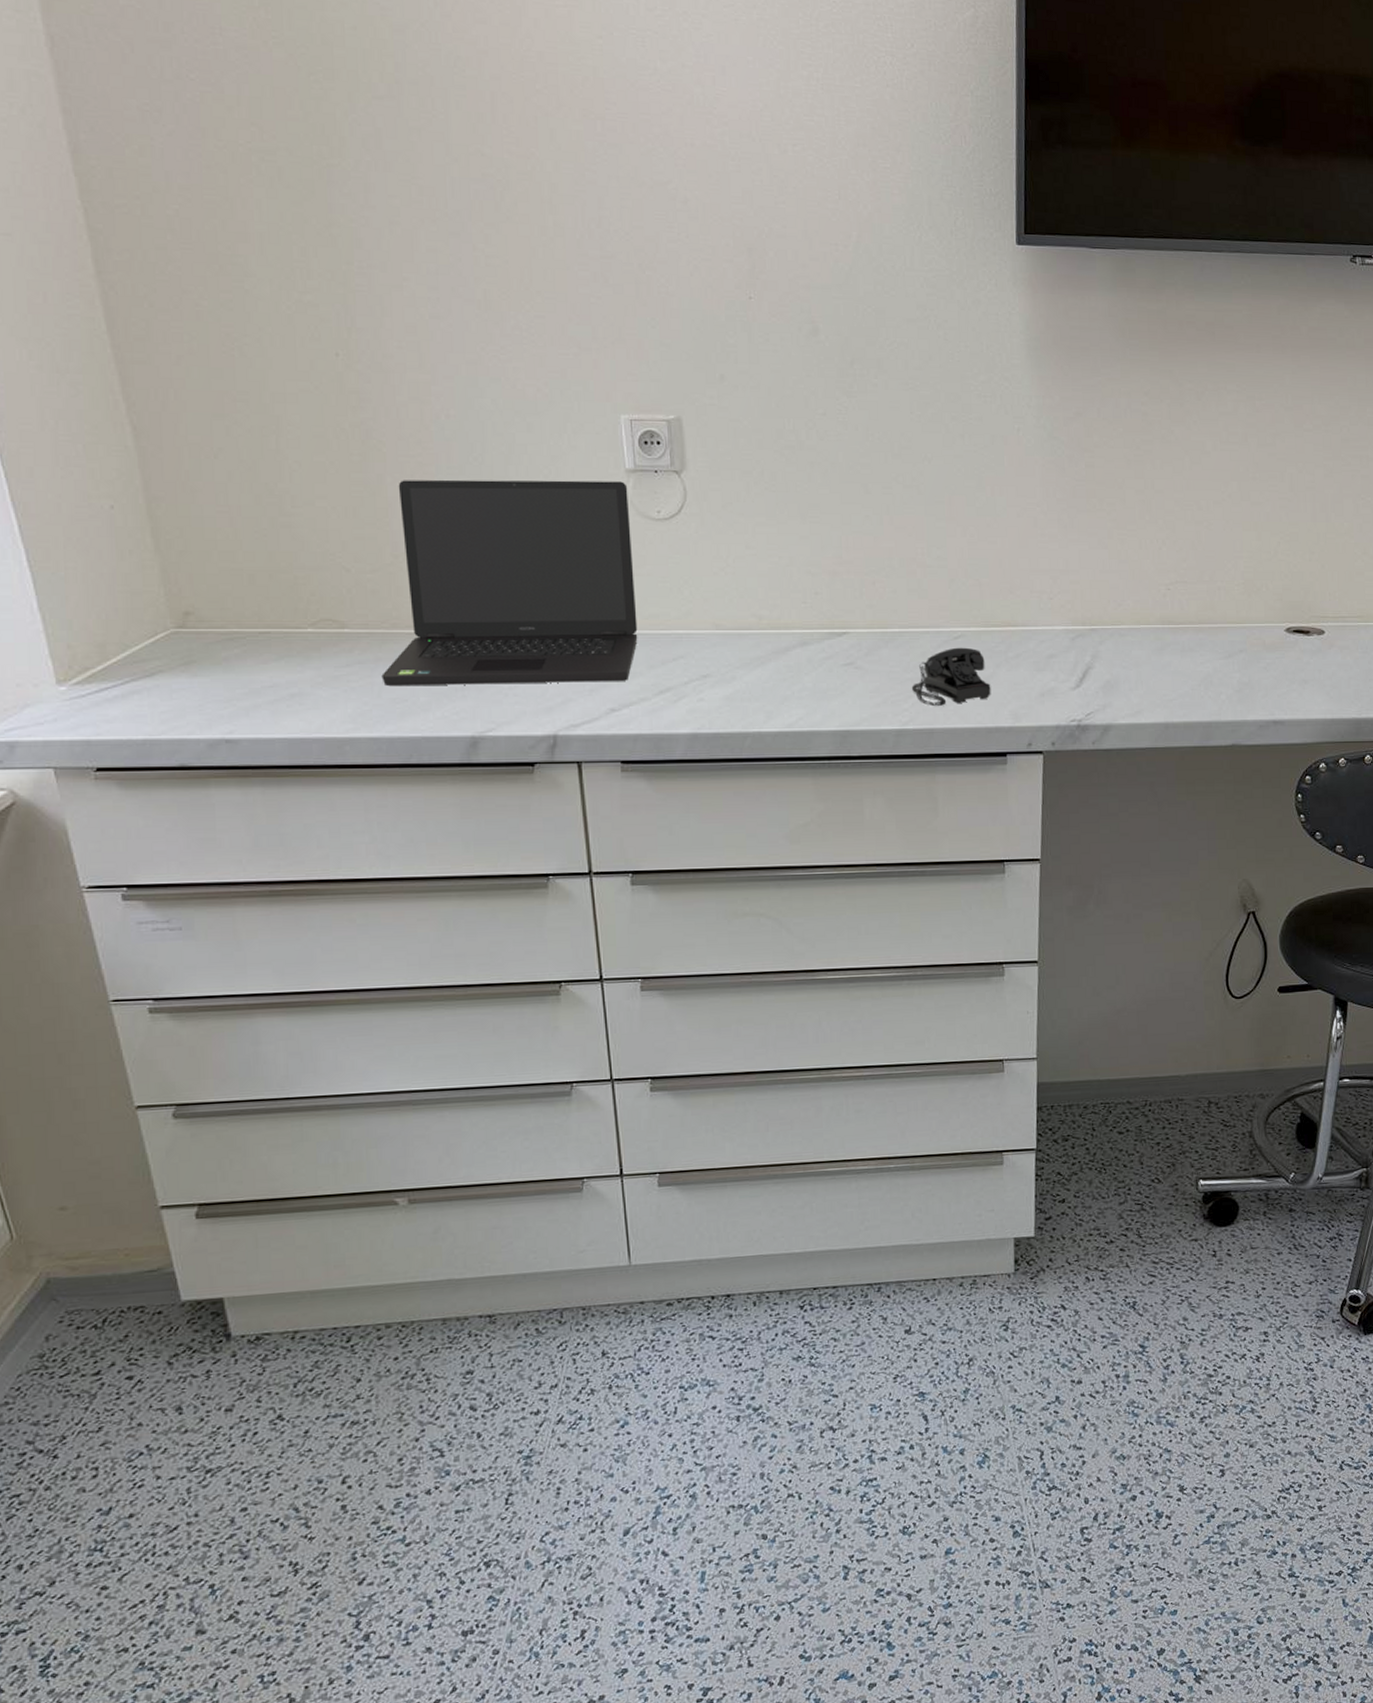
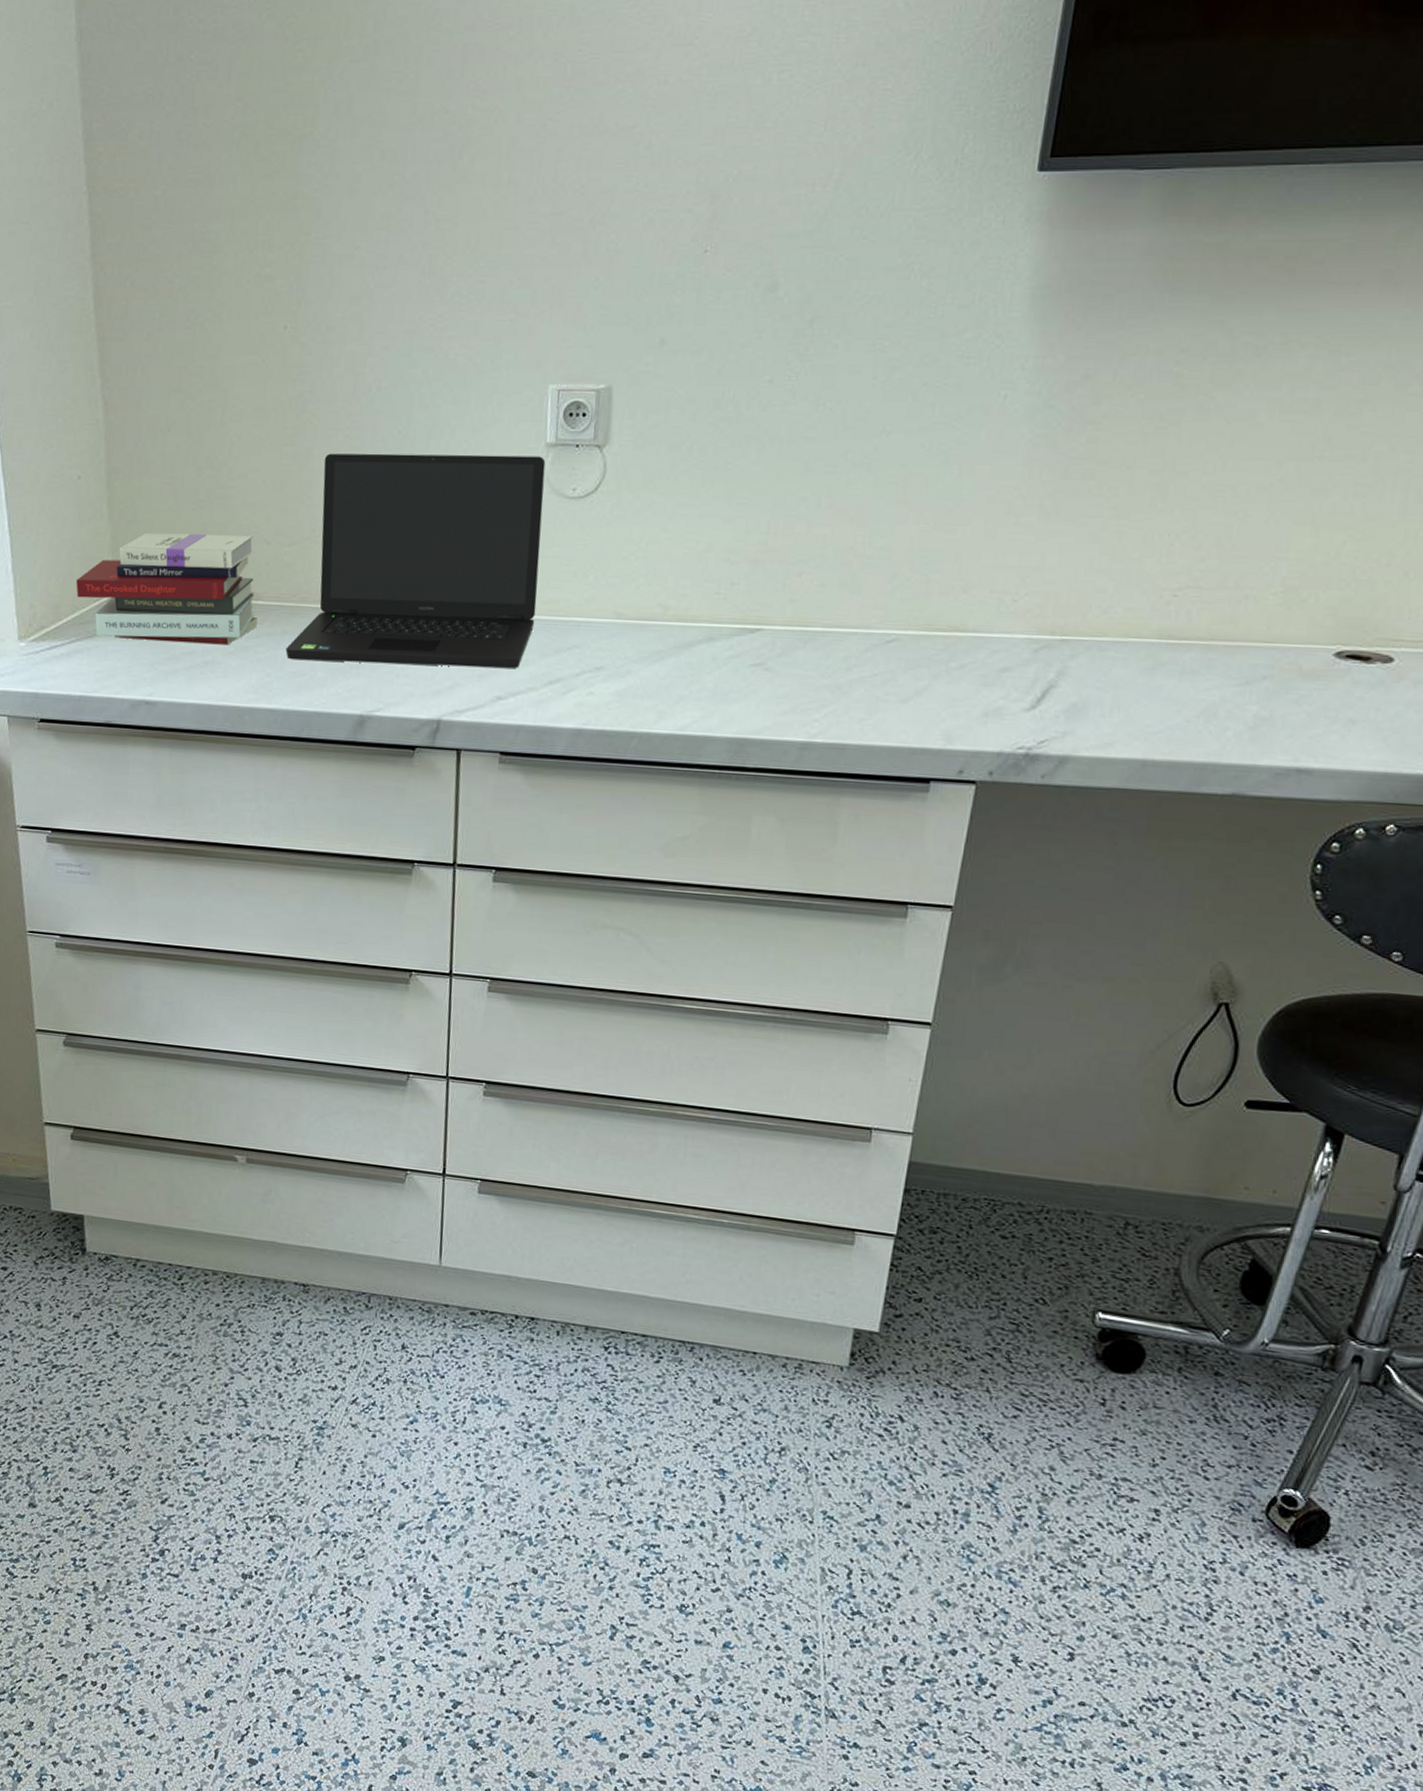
books: none [123,563,347,676] -> present [76,532,258,645]
telephone: present [911,647,991,707] -> none [826,652,923,720]

